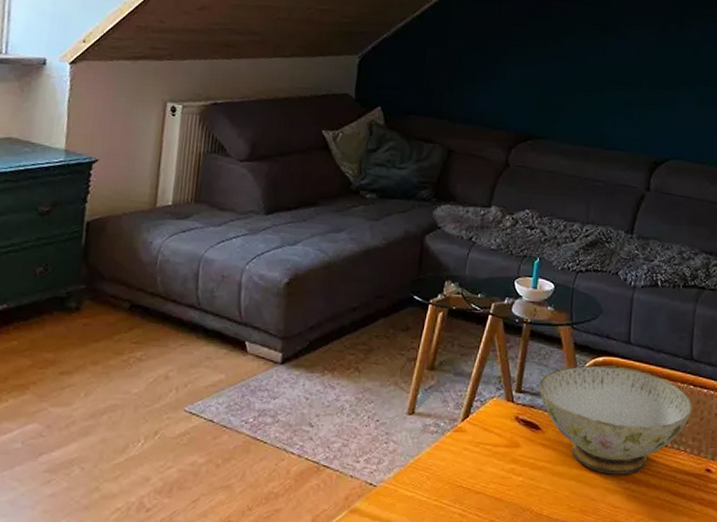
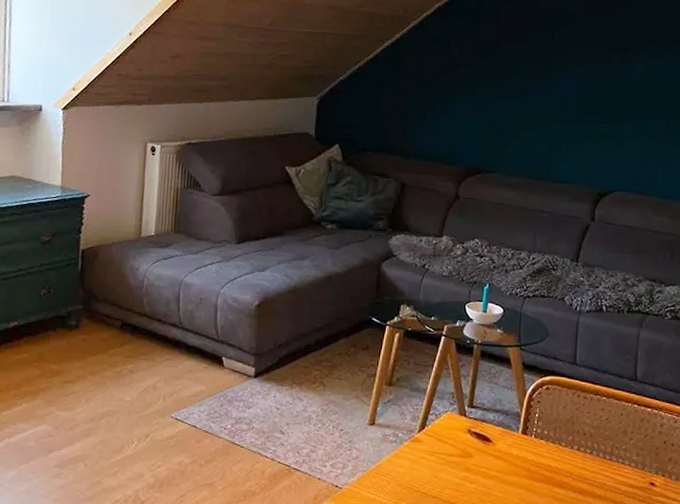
ceramic bowl: present [539,364,692,475] -> none [490,383,637,486]

